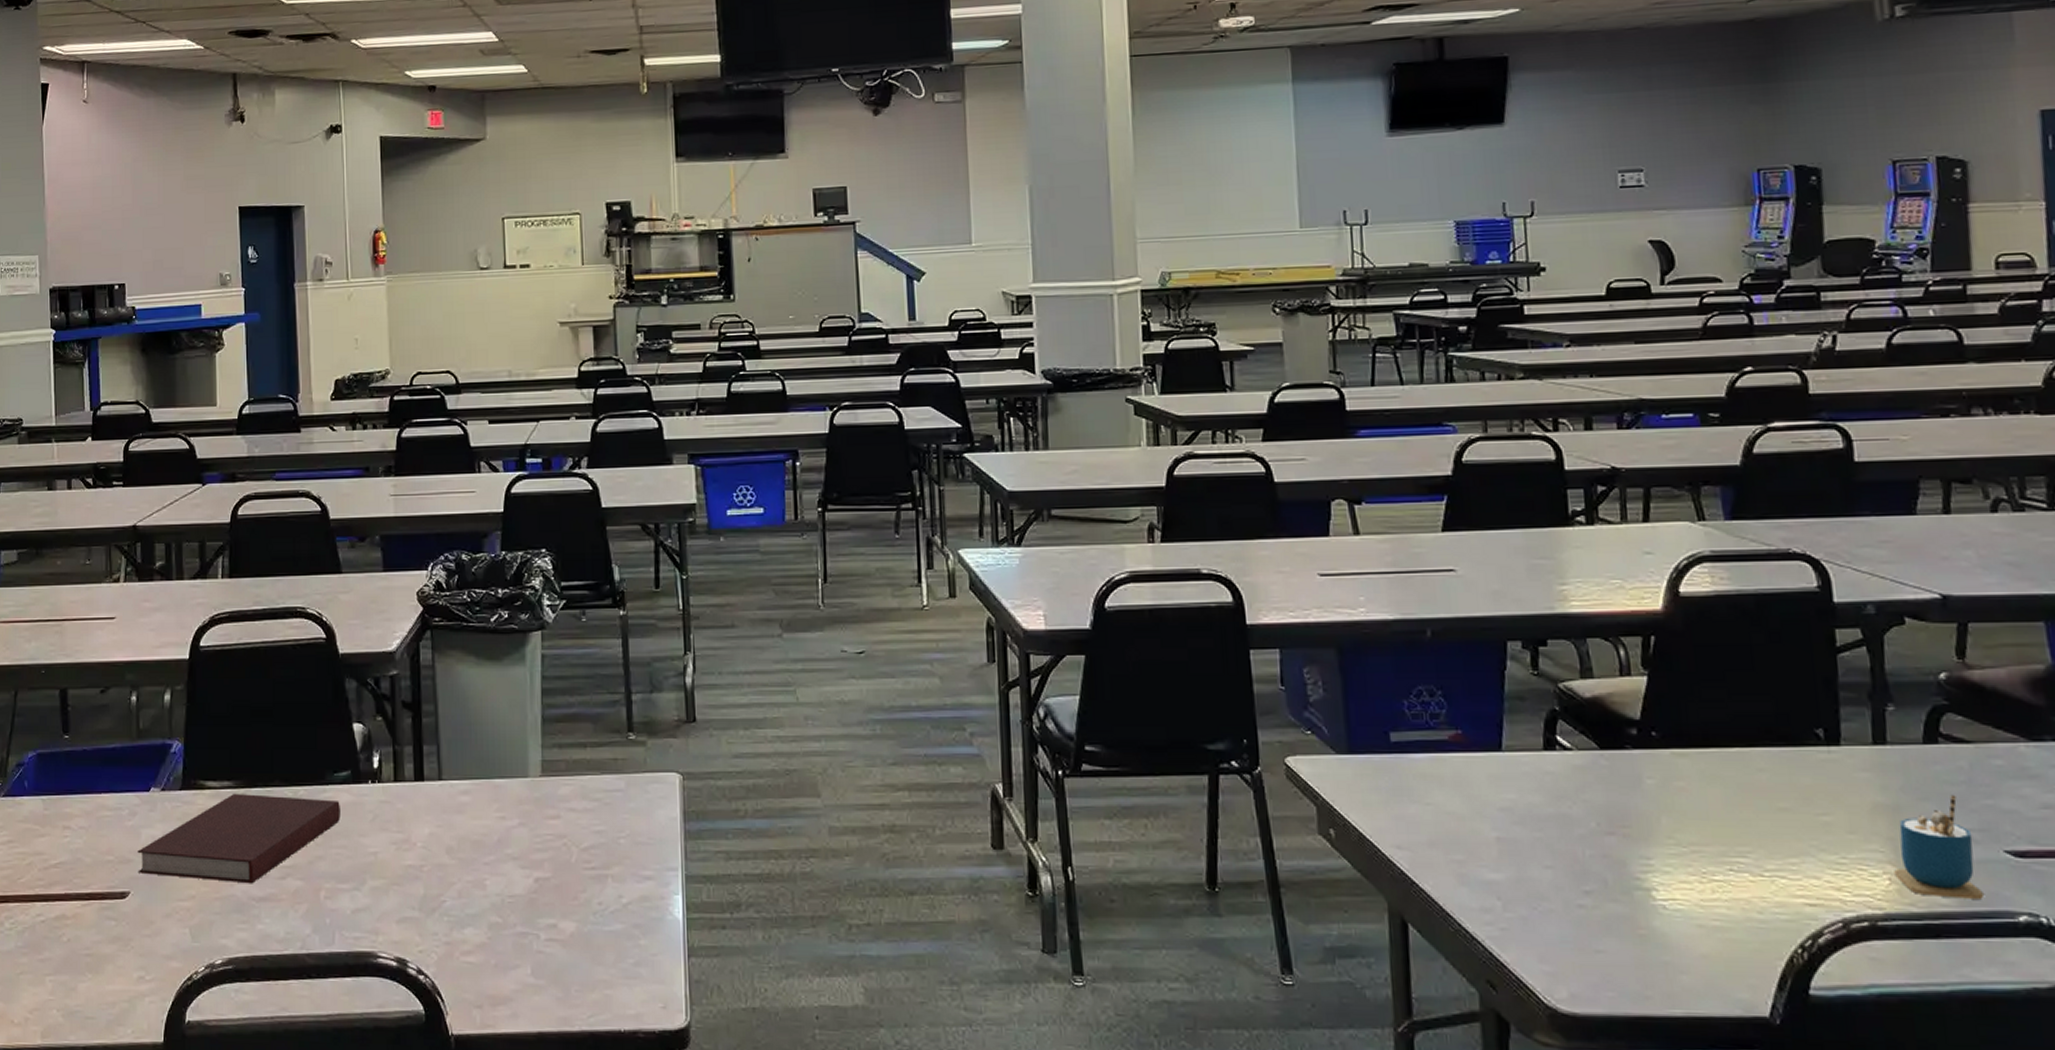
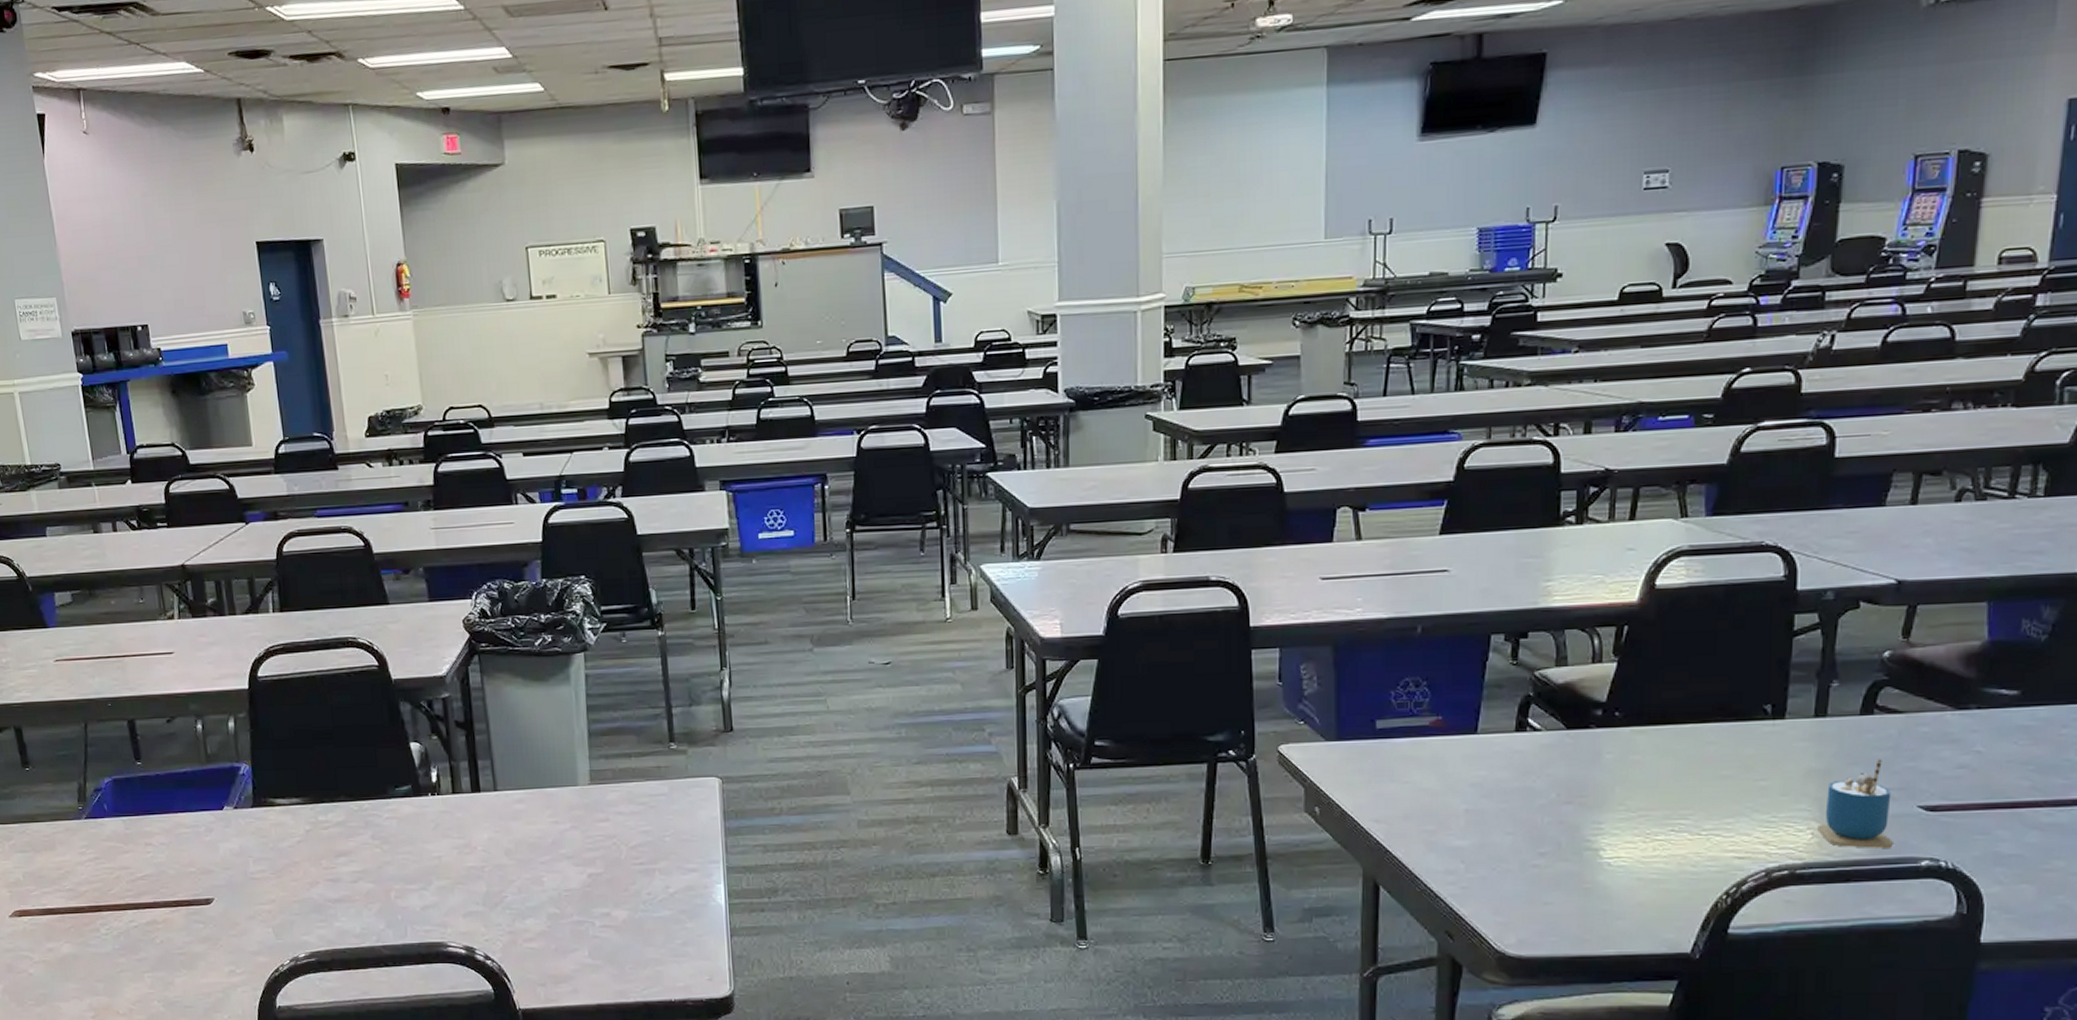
notebook: present [137,793,340,884] -> none [217,808,405,888]

